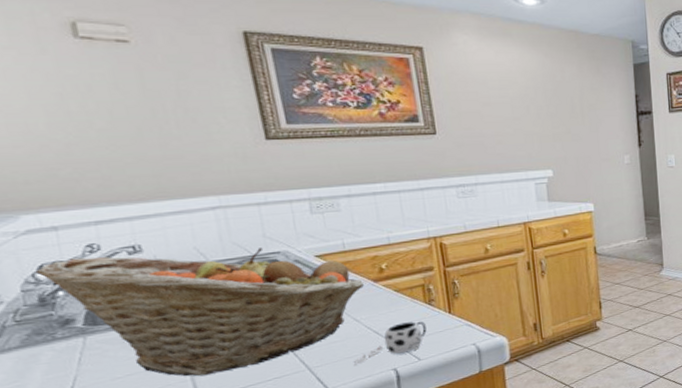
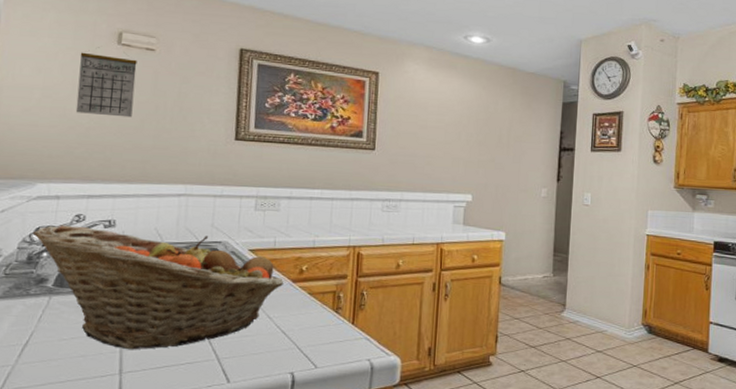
calendar: none [24,43,123,127] -> present [75,47,137,118]
mug: present [353,321,427,365] -> none [257,326,329,362]

